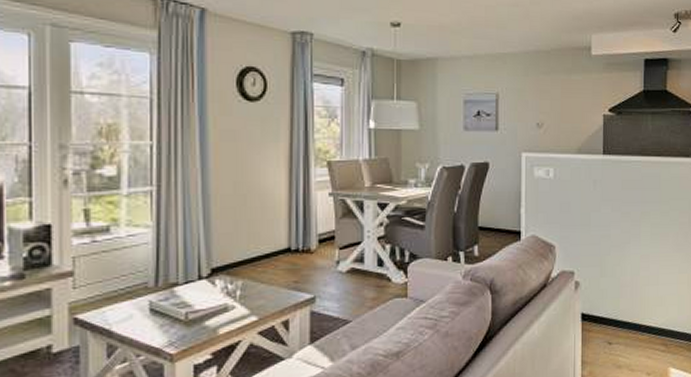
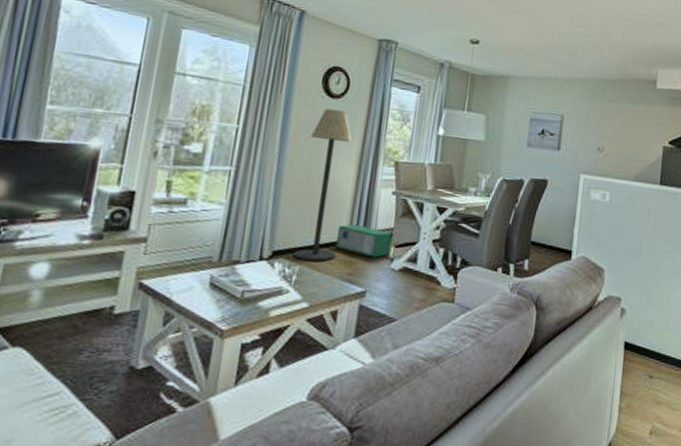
floor lamp: none [233,113,279,274] -> present [293,108,353,261]
storage bin: none [278,231,335,263] -> present [336,224,393,258]

